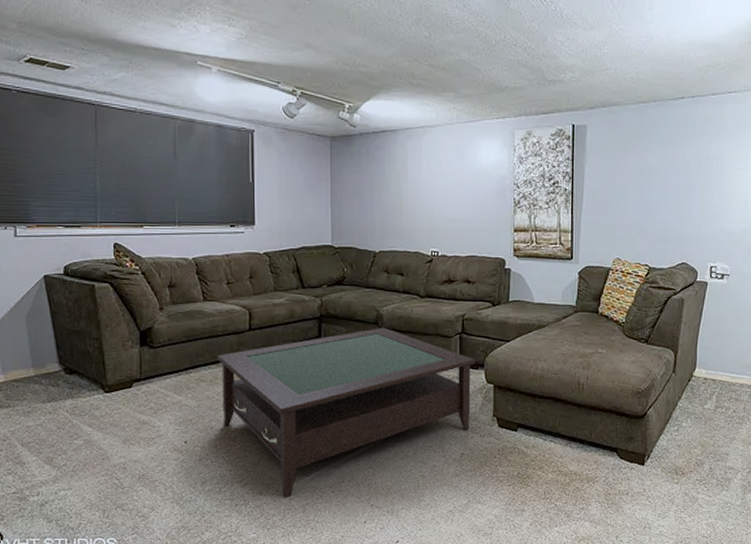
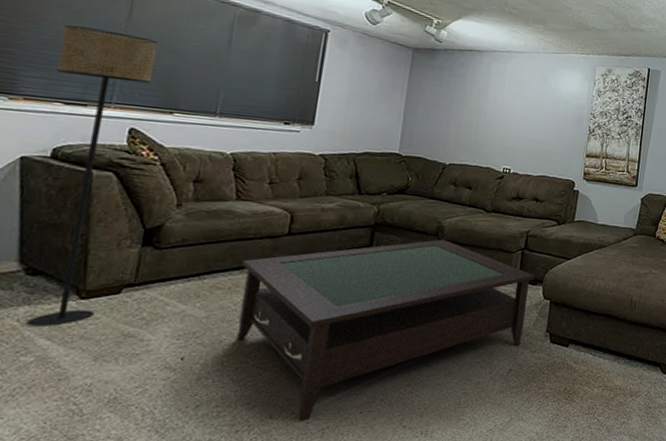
floor lamp: none [53,157,123,416] -> present [27,25,159,326]

